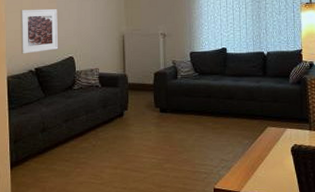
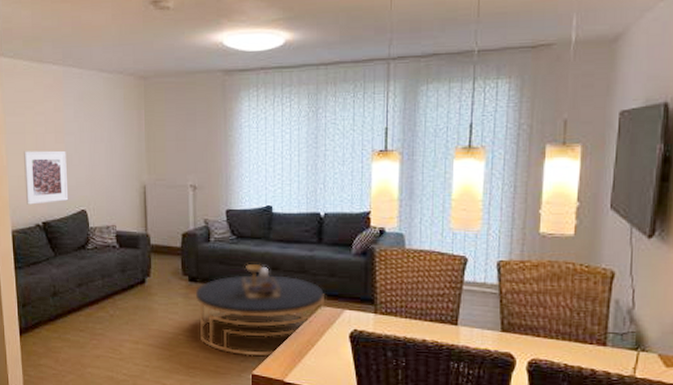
coffee table: none [165,95,271,173] -> present [195,264,326,357]

